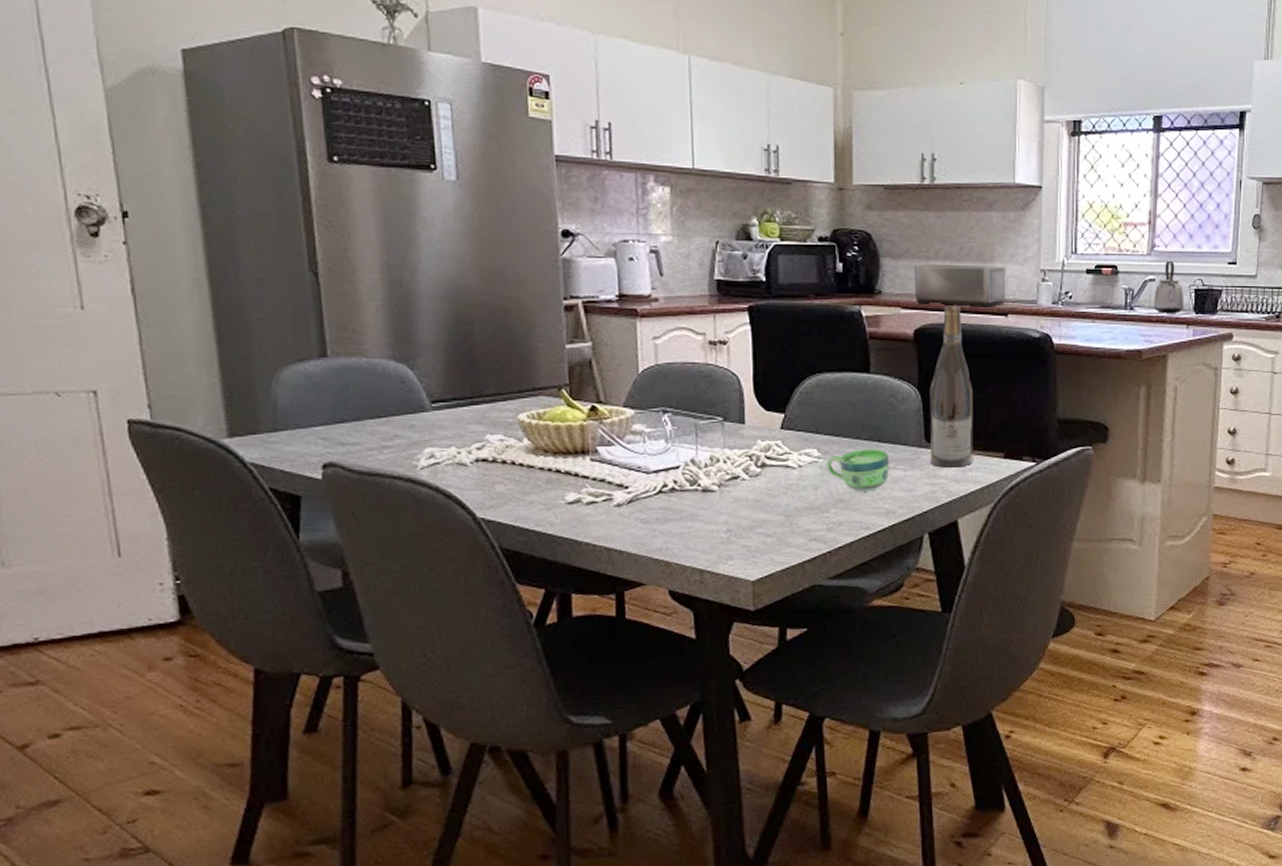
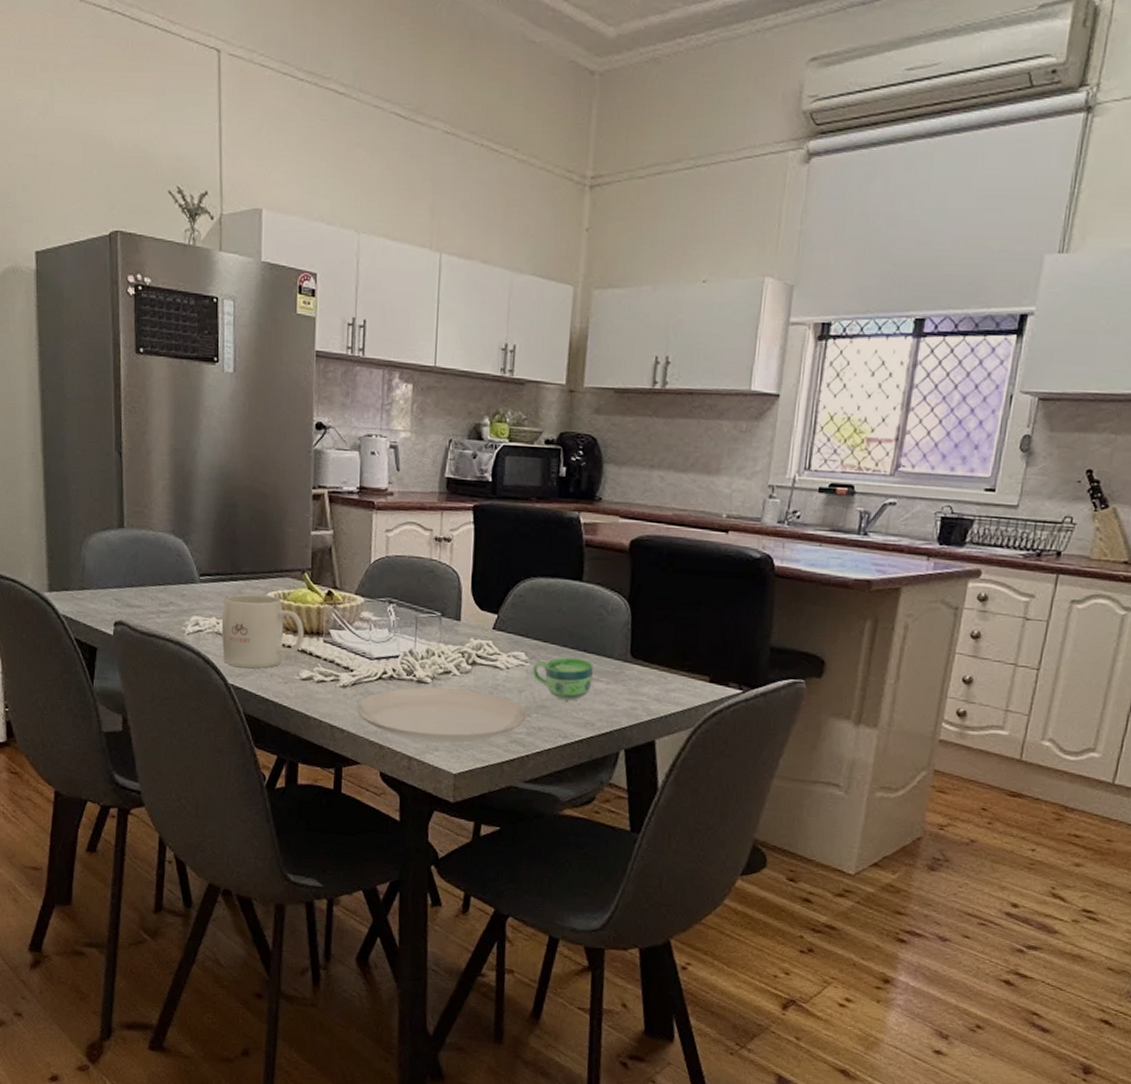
mug: none [463,417,567,499] -> present [221,593,304,669]
plate: none [634,493,826,552] -> present [356,687,528,744]
toaster: present [915,264,1007,307] -> none [635,472,732,522]
wine bottle: present [929,306,974,468] -> none [633,517,685,687]
kettle: present [1153,260,1185,313] -> none [890,482,928,542]

